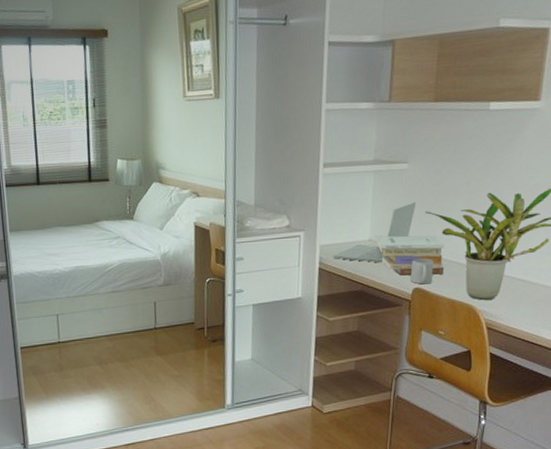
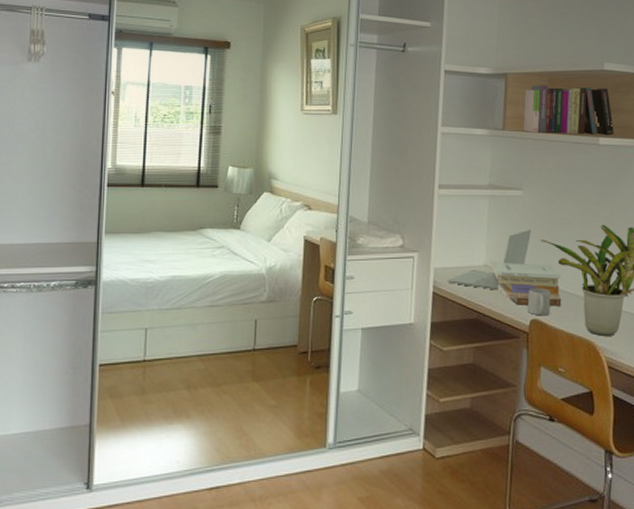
books: none [410,46,506,103] -> present [523,85,614,136]

